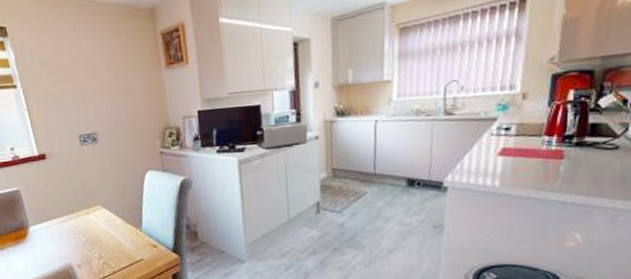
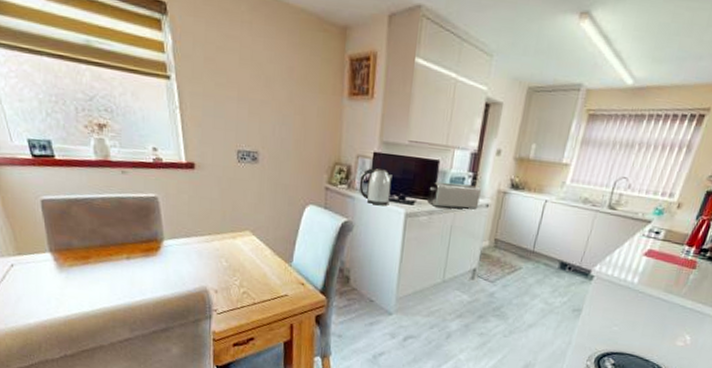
kettle: none [189,123,221,159] -> present [359,167,393,206]

